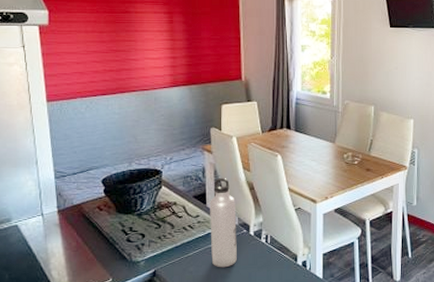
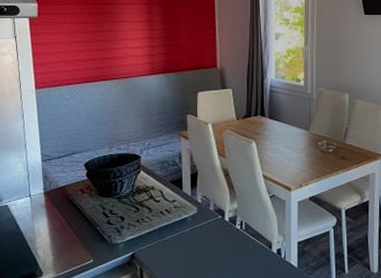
water bottle: present [210,178,237,268] -> none [186,164,212,253]

